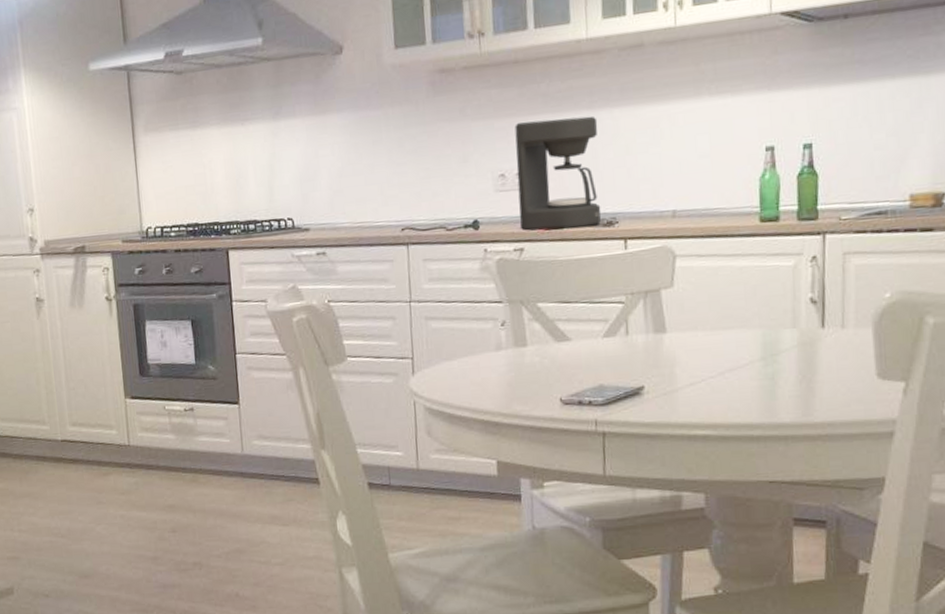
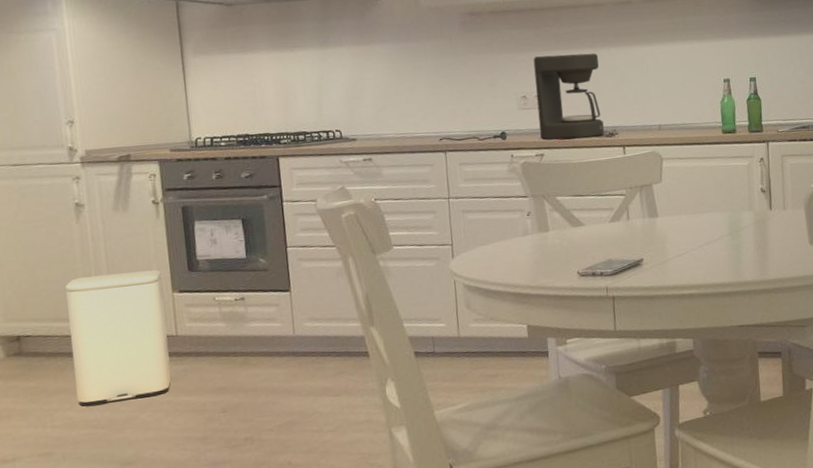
pedal bin: none [28,373,124,513] -> present [64,270,172,407]

